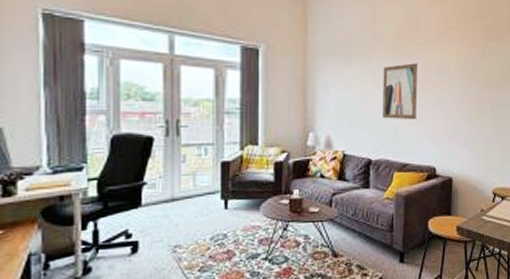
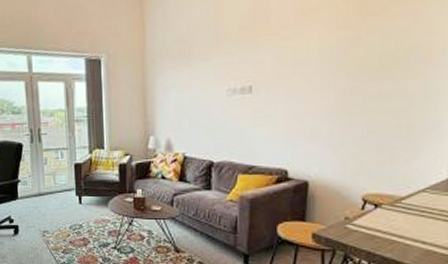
wall art: present [383,63,418,119] -> none [226,56,267,120]

